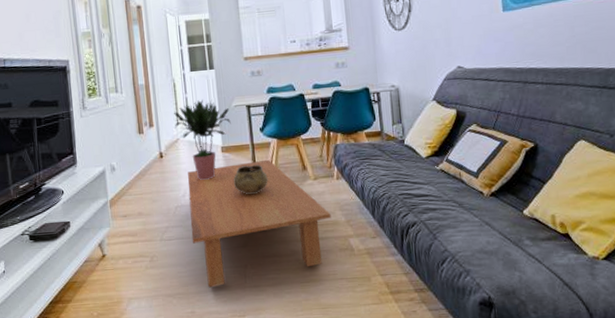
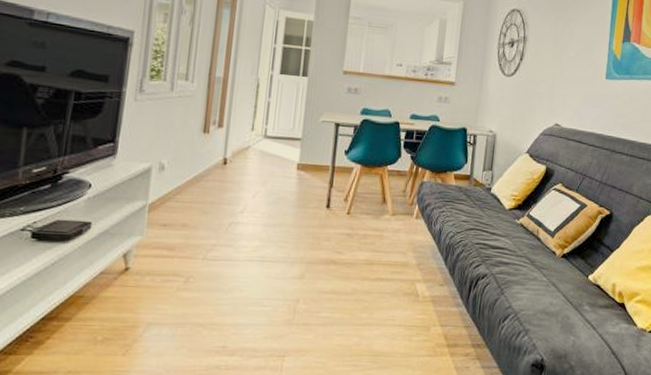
potted plant: present [174,99,231,180] -> none [249,107,316,198]
coffee table: present [187,159,331,288] -> none [241,185,403,321]
decorative bowl: present [233,165,268,195] -> none [302,188,343,222]

